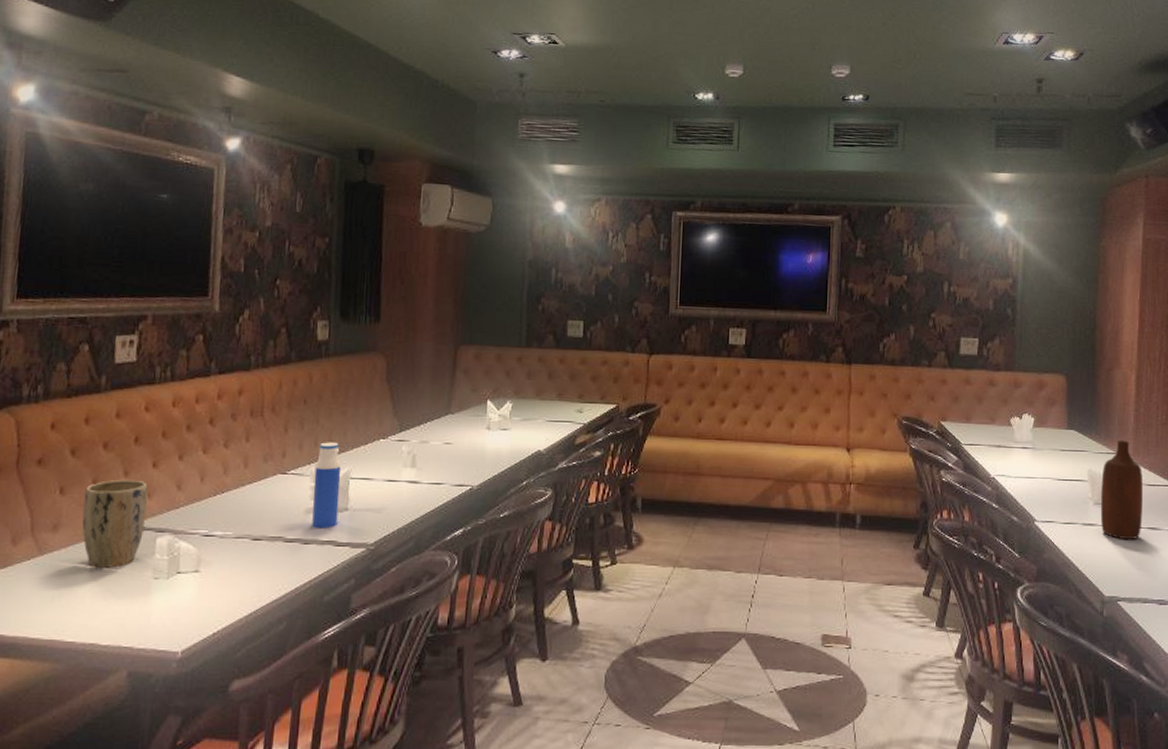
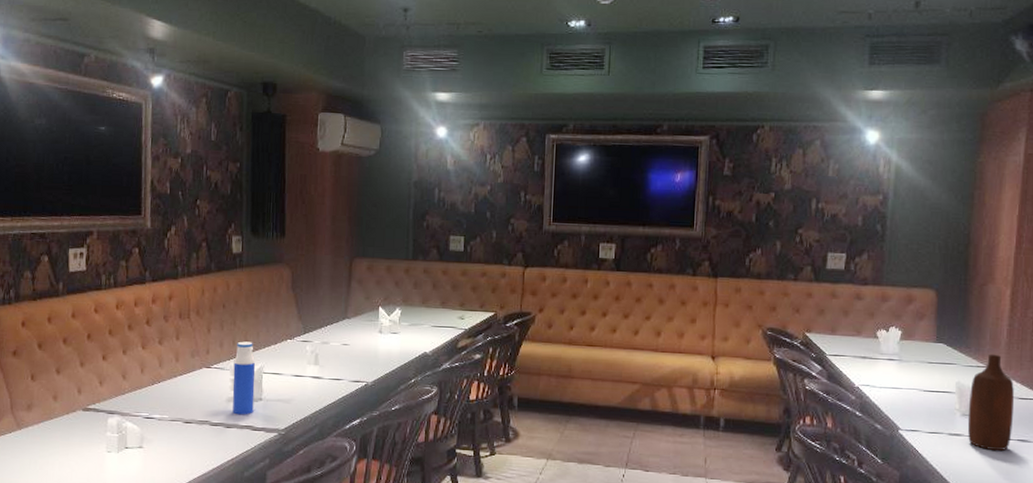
plant pot: present [82,479,148,568] -> none [49,369,100,442]

